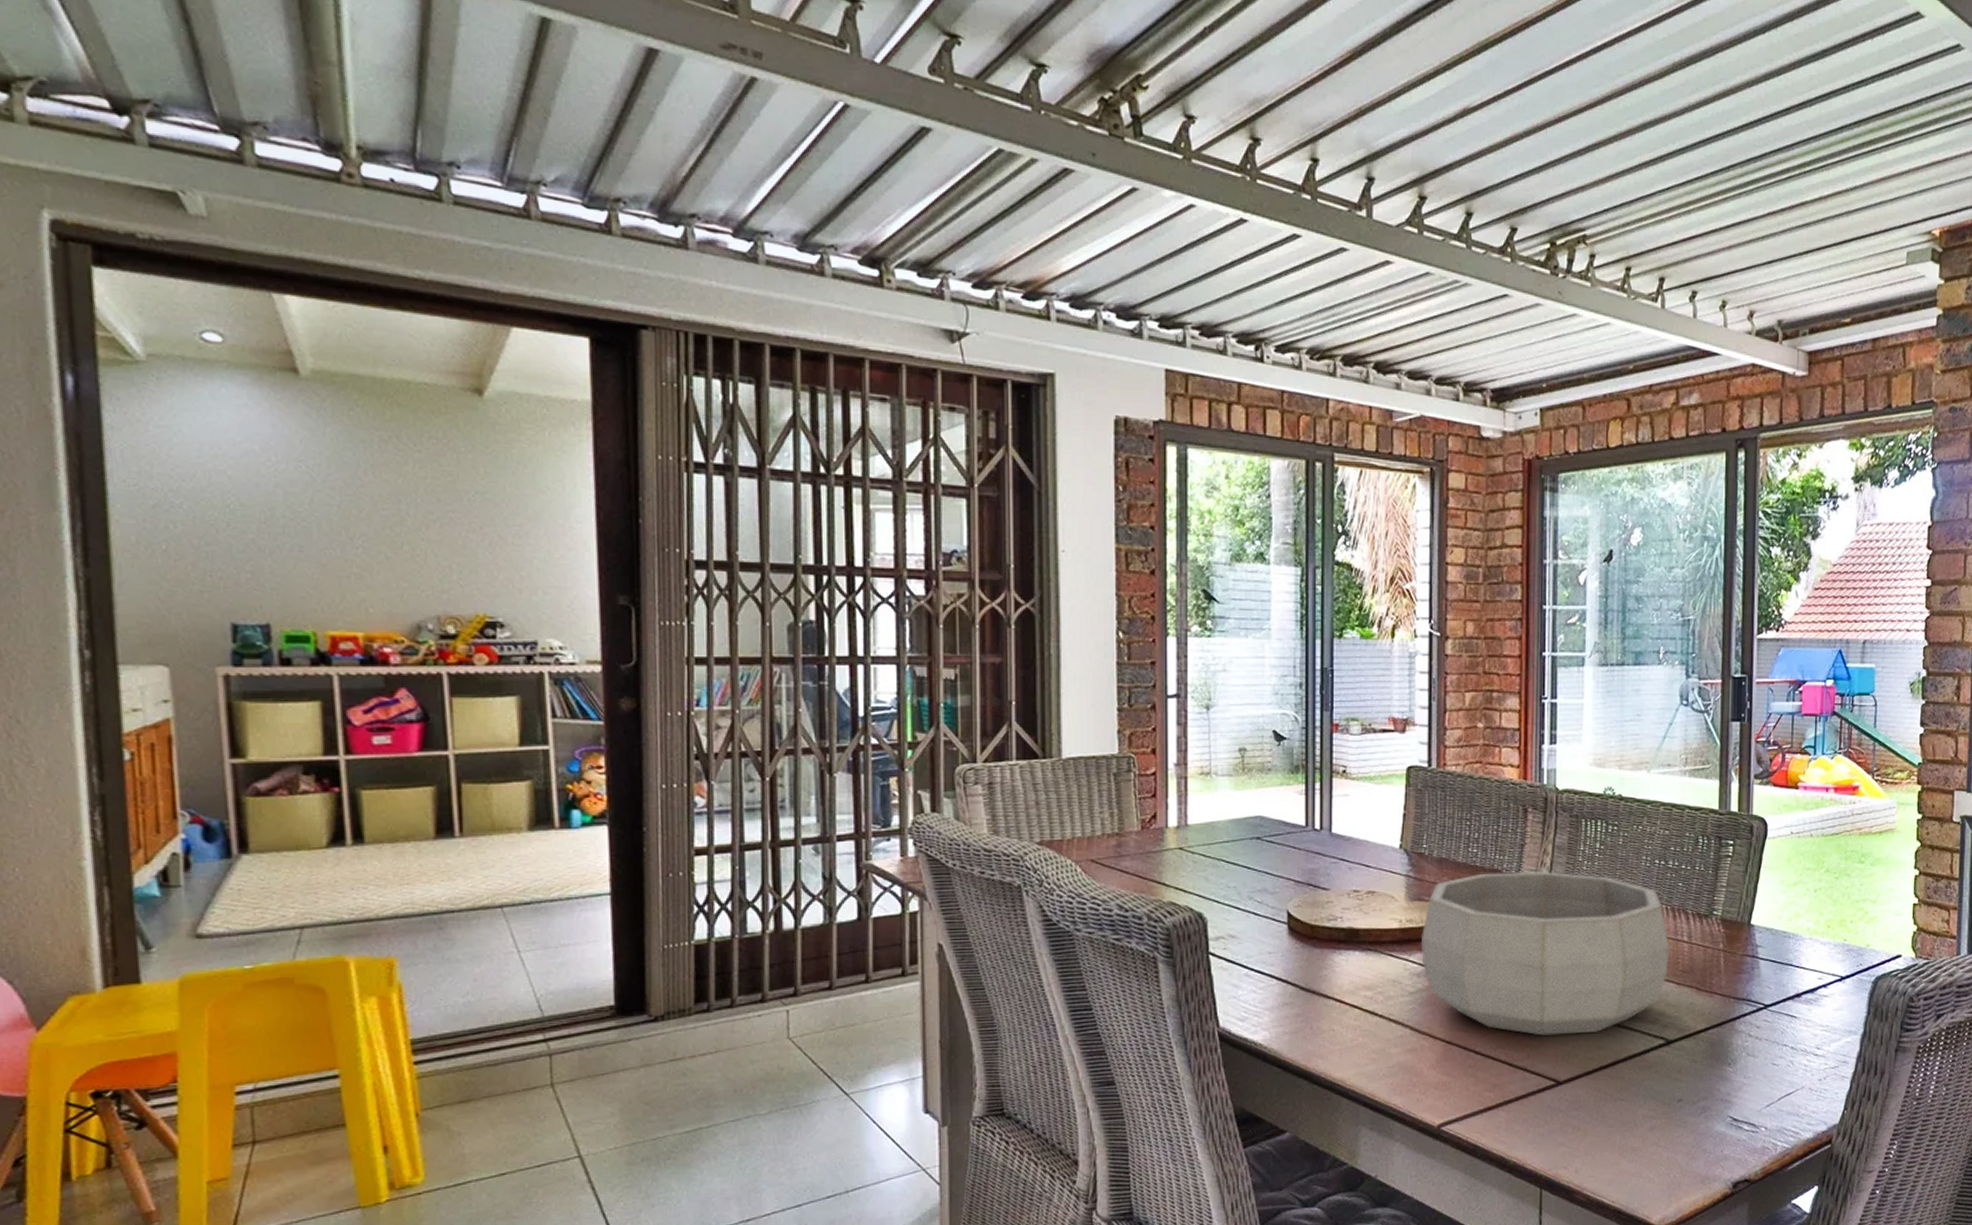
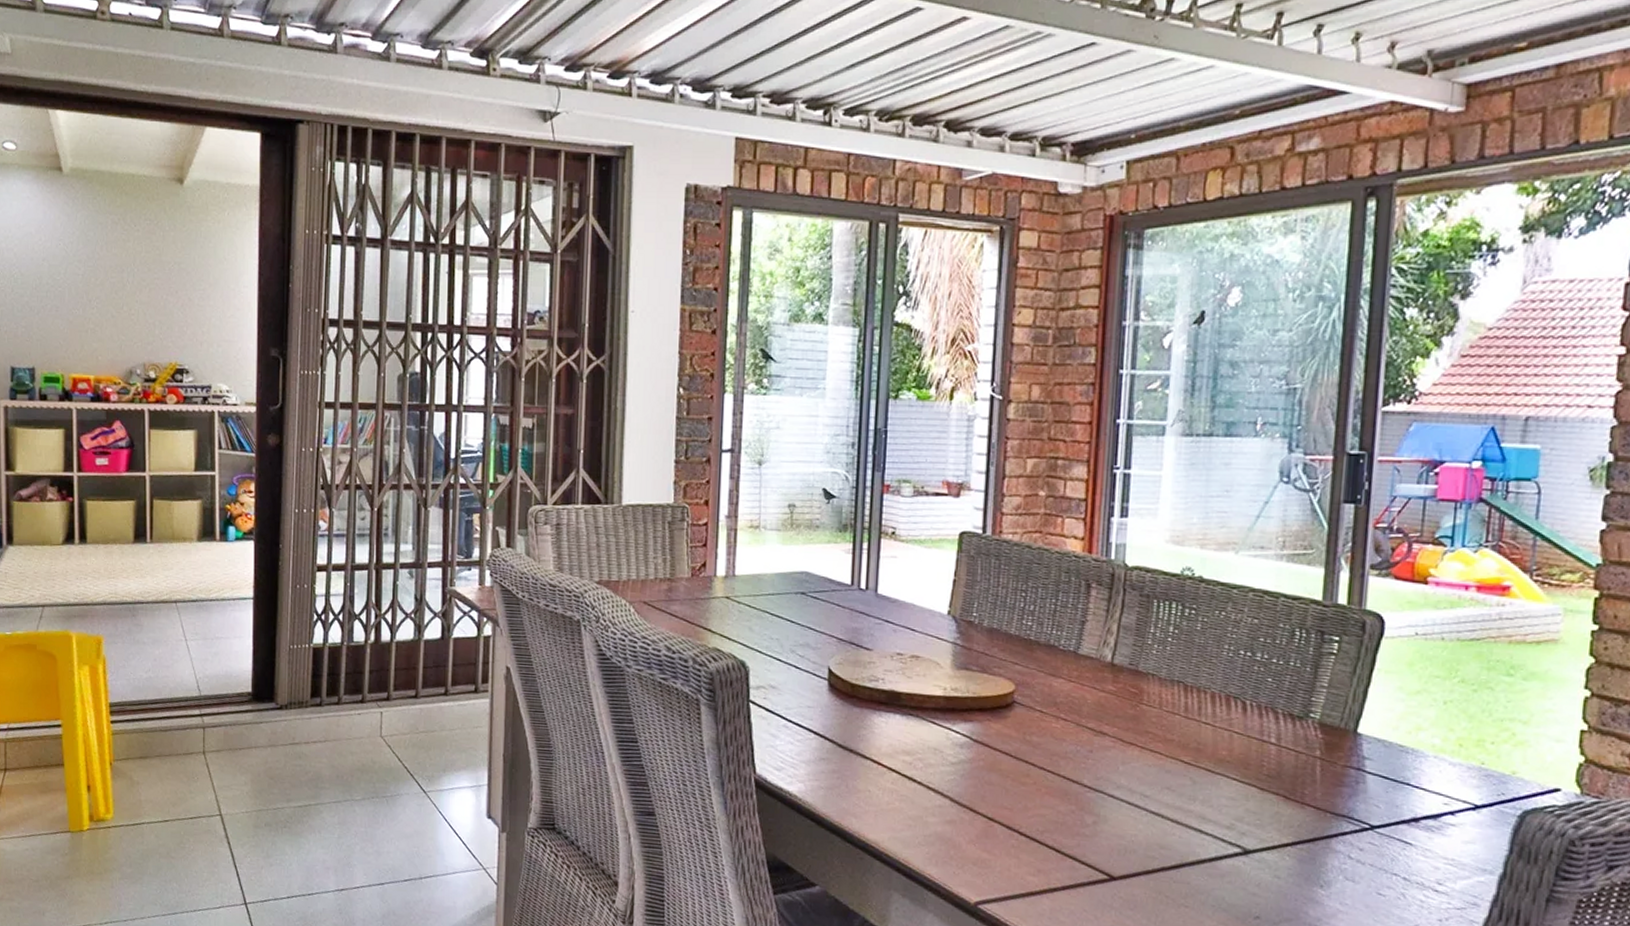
decorative bowl: present [1420,872,1670,1036] -> none [965,647,1253,830]

